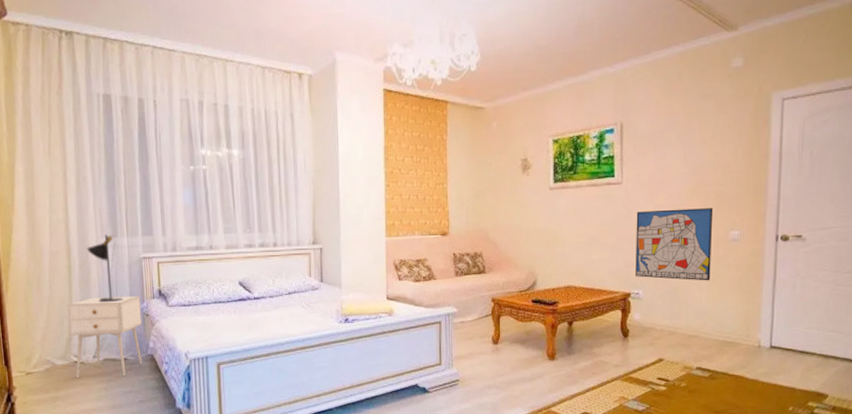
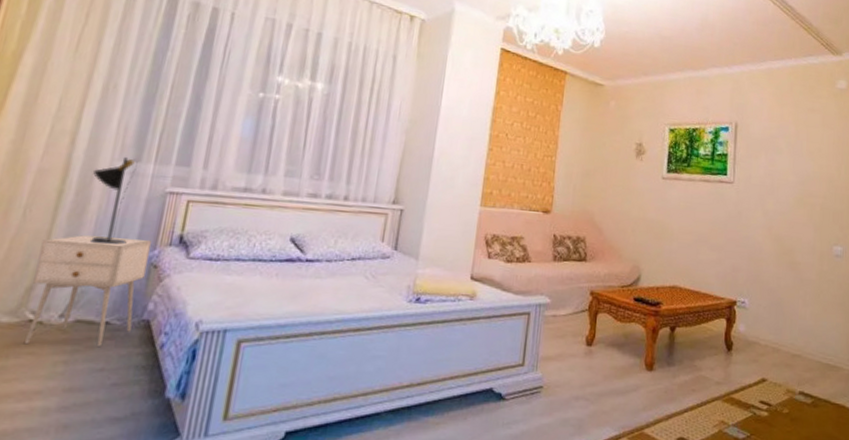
wall art: present [635,208,714,281] -> none [742,214,819,296]

